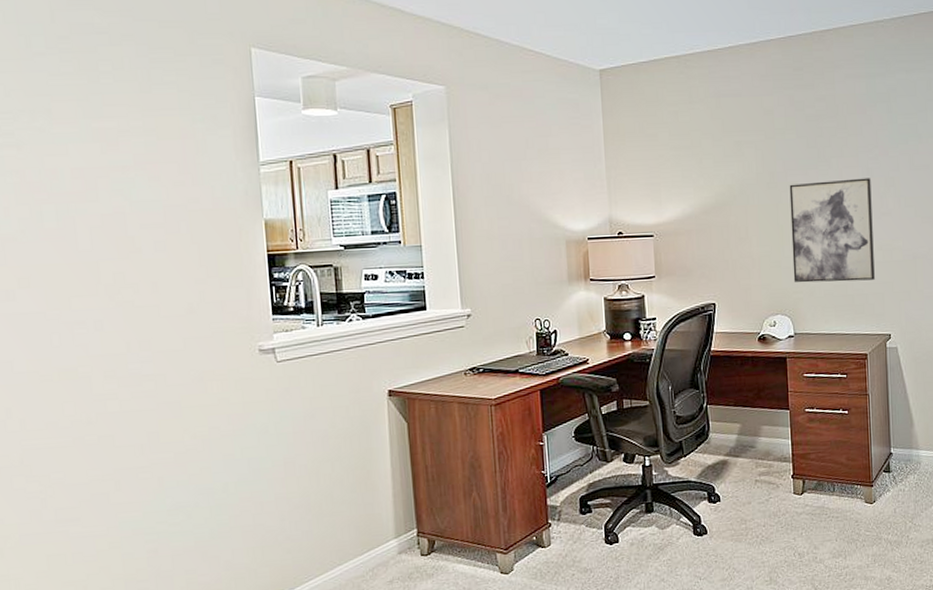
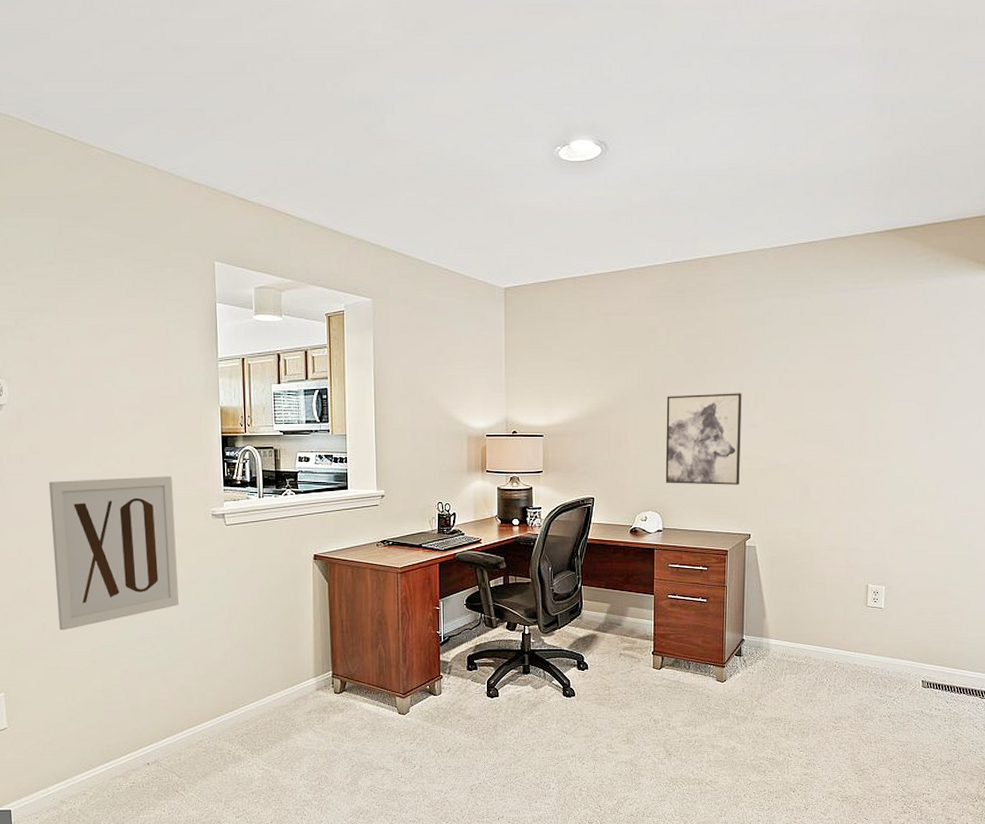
wall art: none [44,306,220,507] -> present [48,476,179,631]

